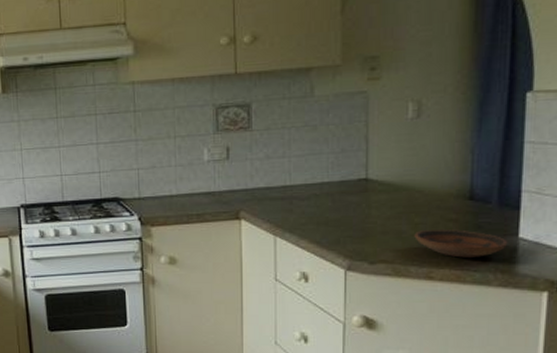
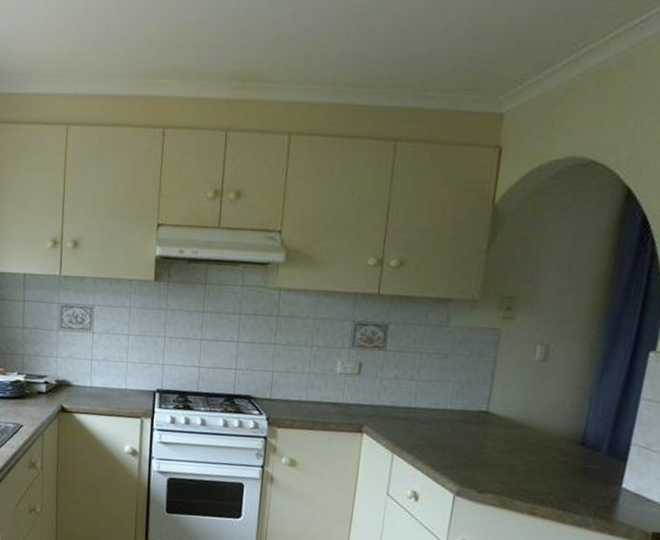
bowl: present [414,229,508,258] -> none [524,467,611,501]

